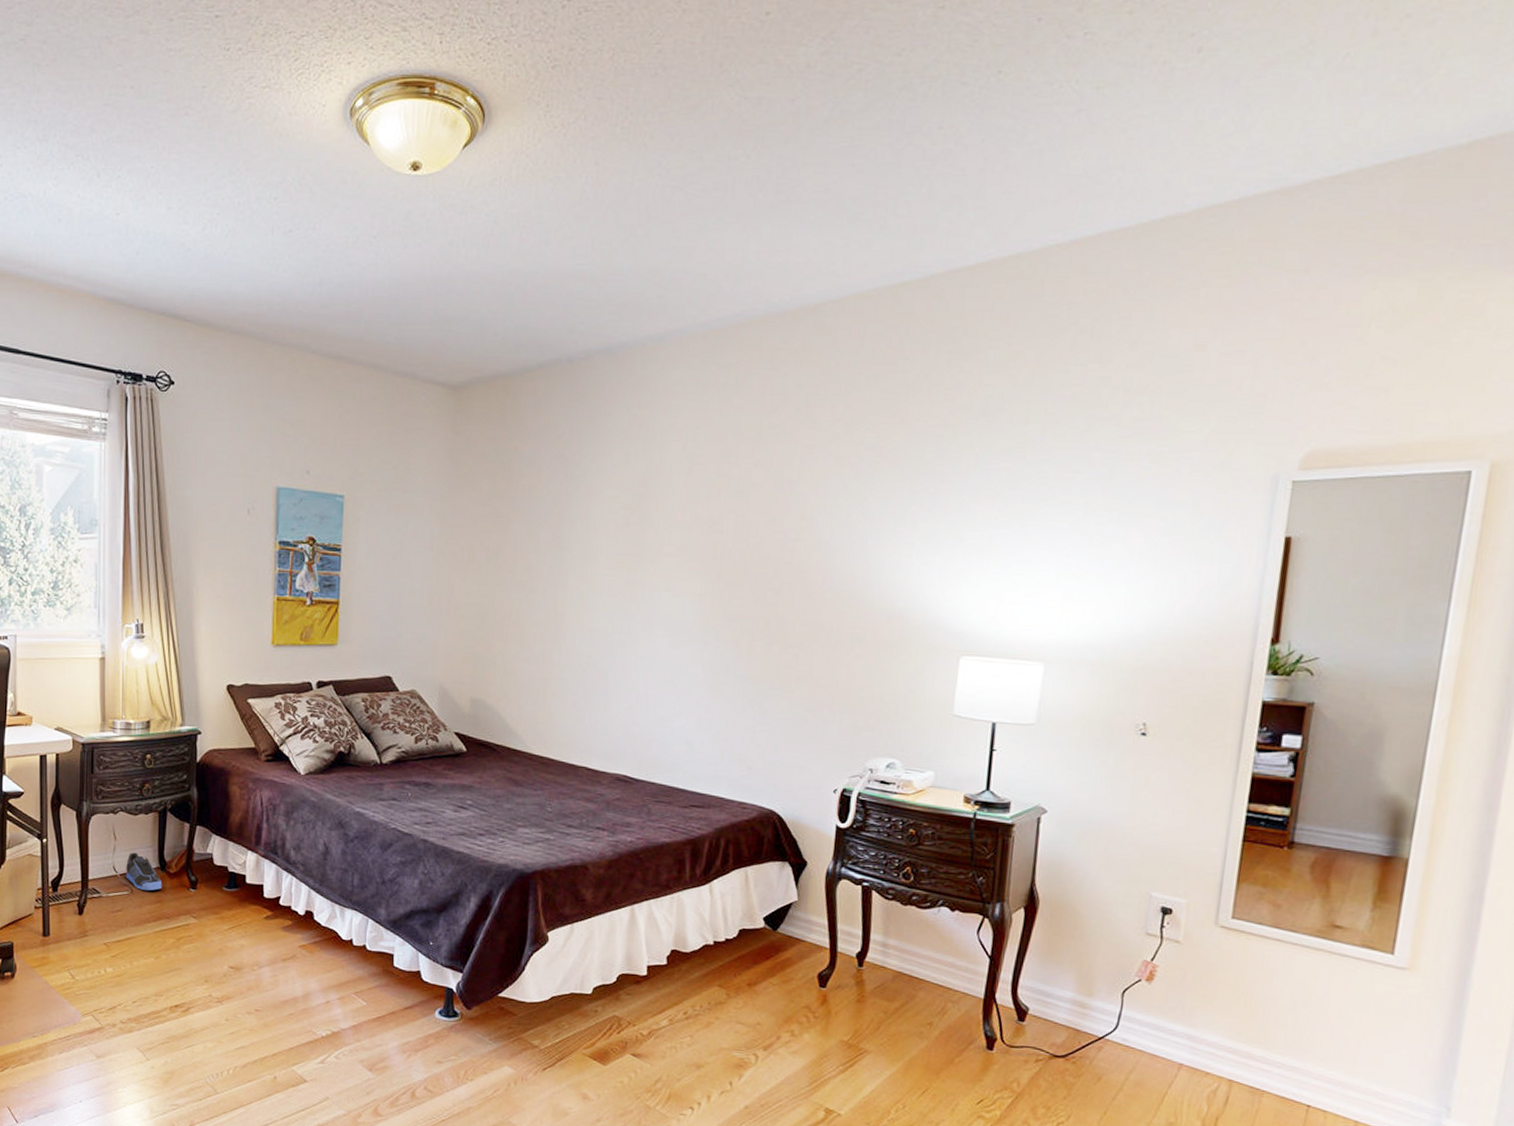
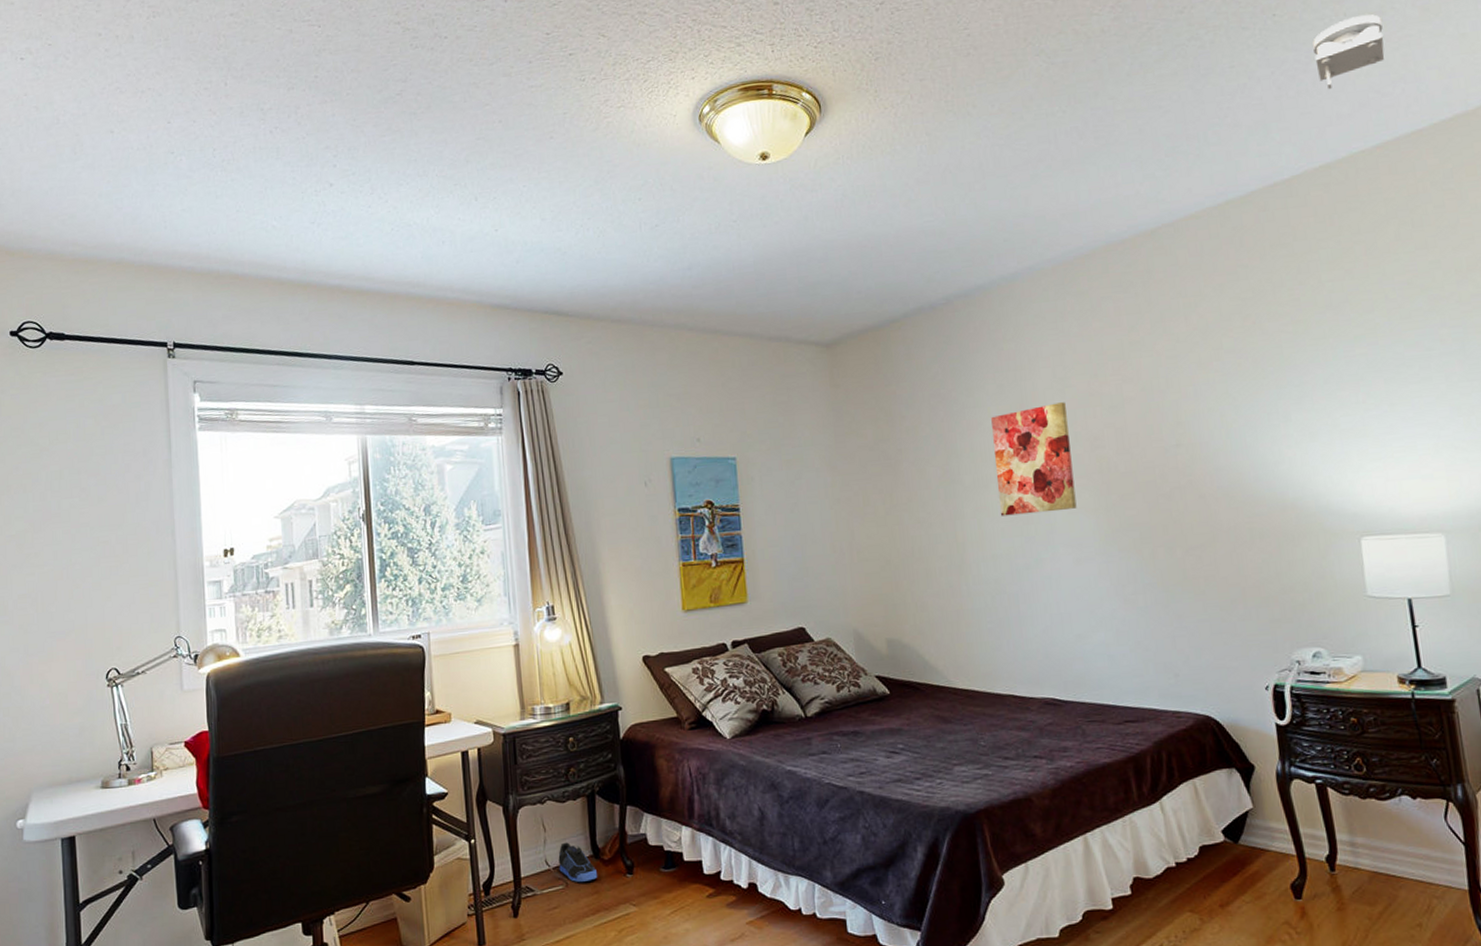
wall art: none [604,480,691,592] -> present [991,402,1077,516]
smoke detector: none [1031,85,1116,169] -> present [1313,14,1385,90]

